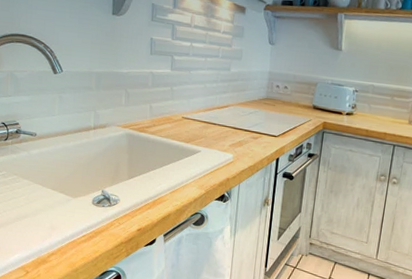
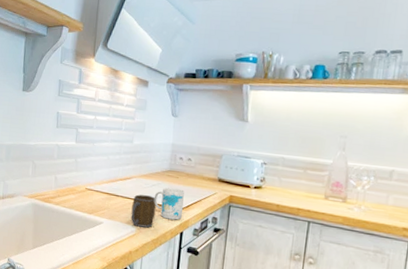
mug: none [228,122,254,155] -> present [131,194,157,228]
mug: none [251,115,281,147] -> present [154,187,184,220]

